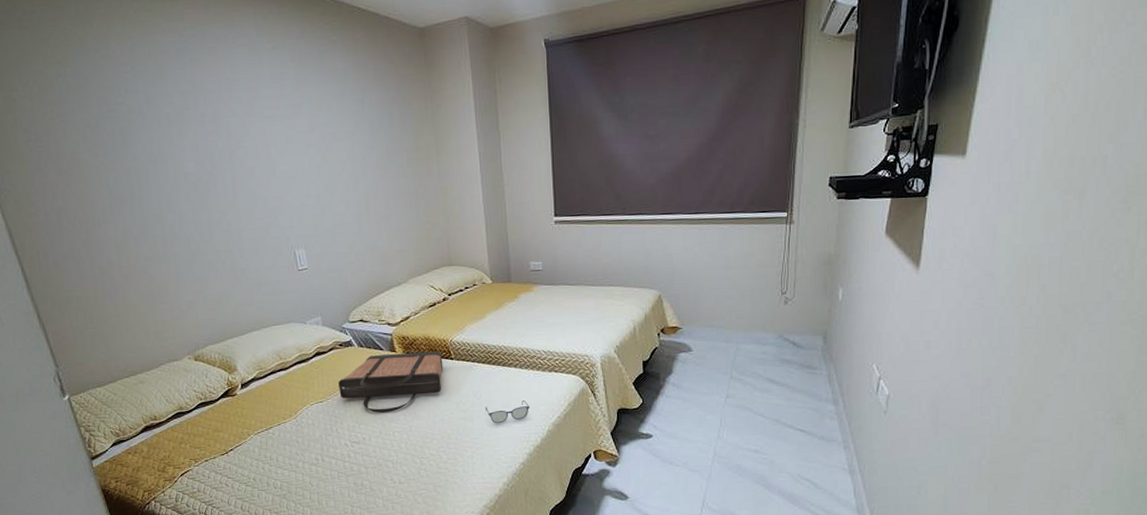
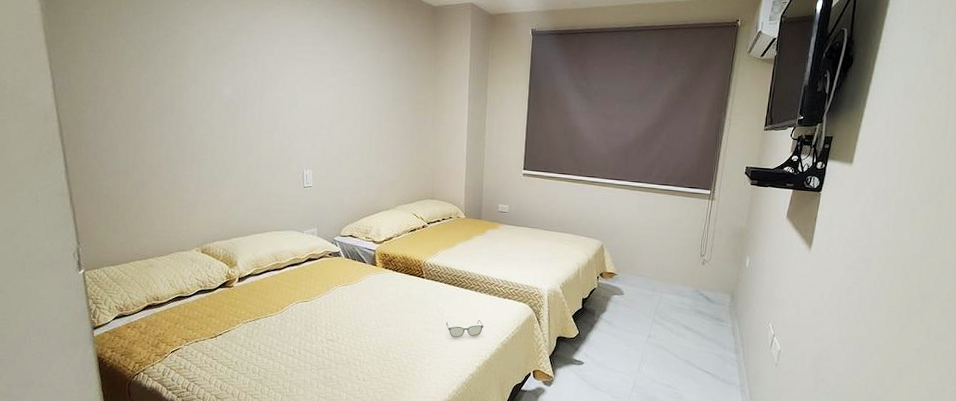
shopping bag: present [338,351,444,414] -> none [323,266,416,318]

